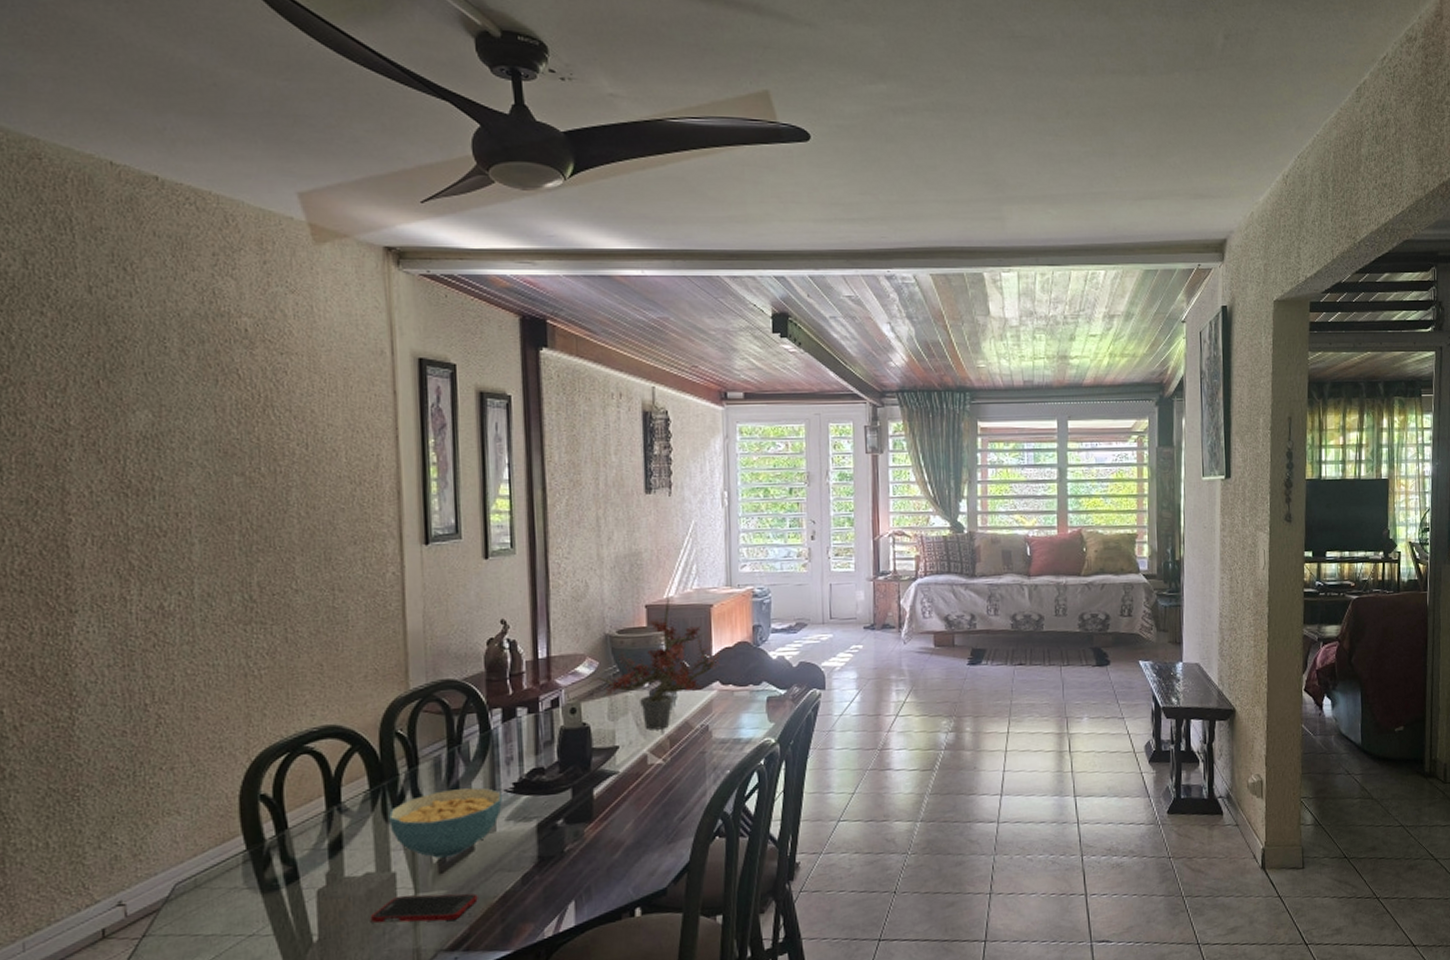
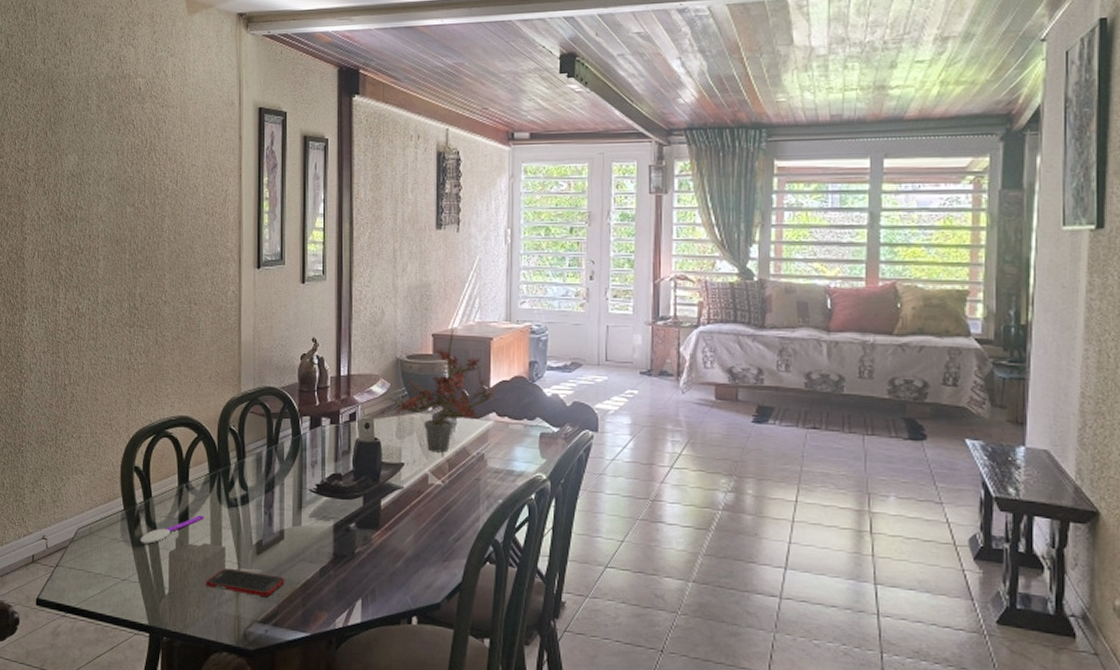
spoon: none [272,840,365,886] -> present [140,515,204,544]
cereal bowl: present [389,787,502,858] -> none [222,483,307,541]

